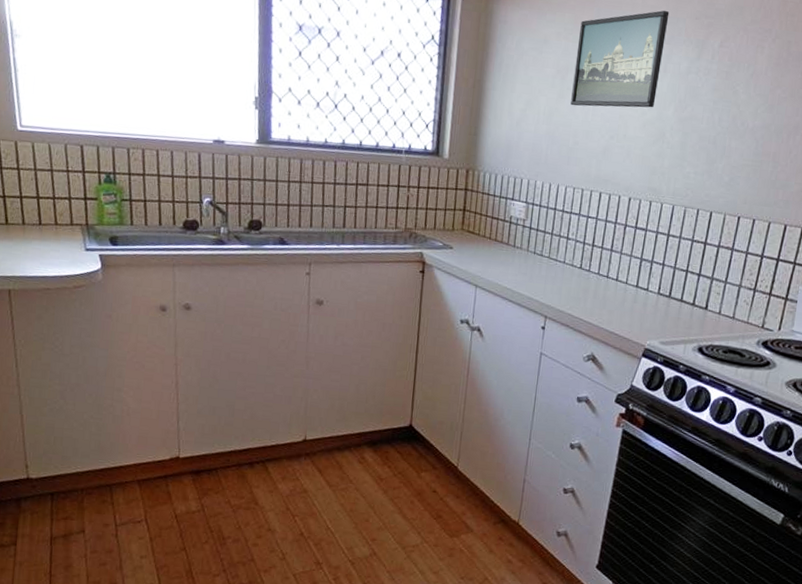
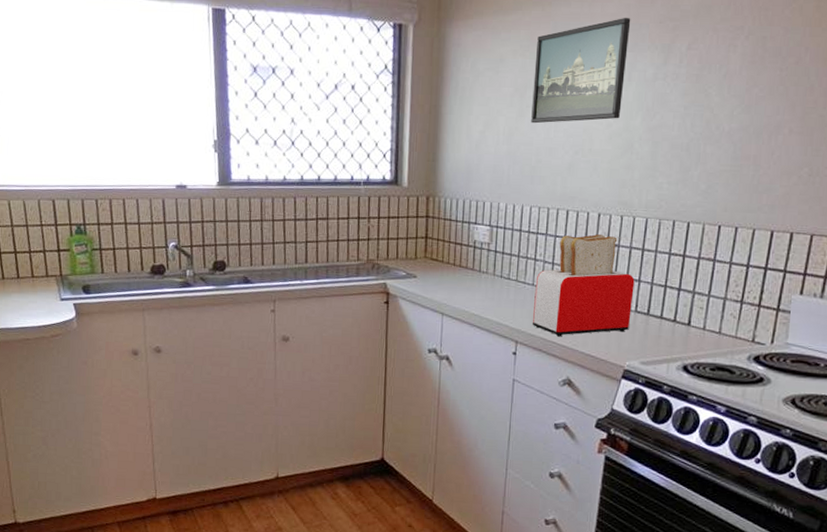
toaster: none [562,217,659,314] -> present [533,234,635,337]

